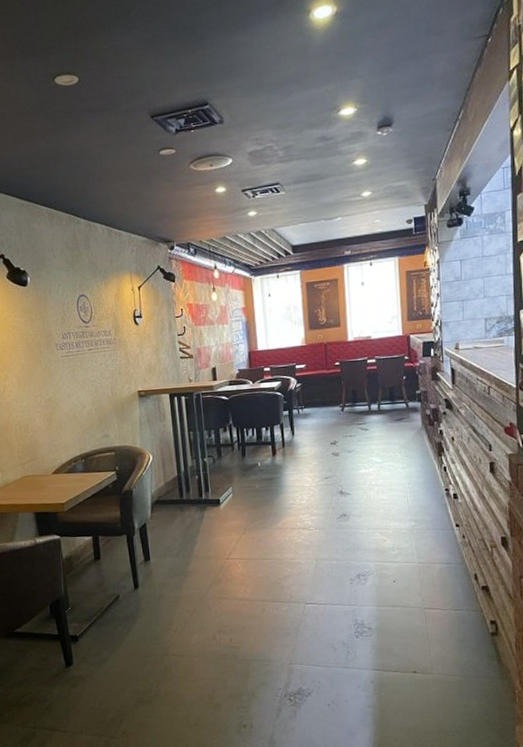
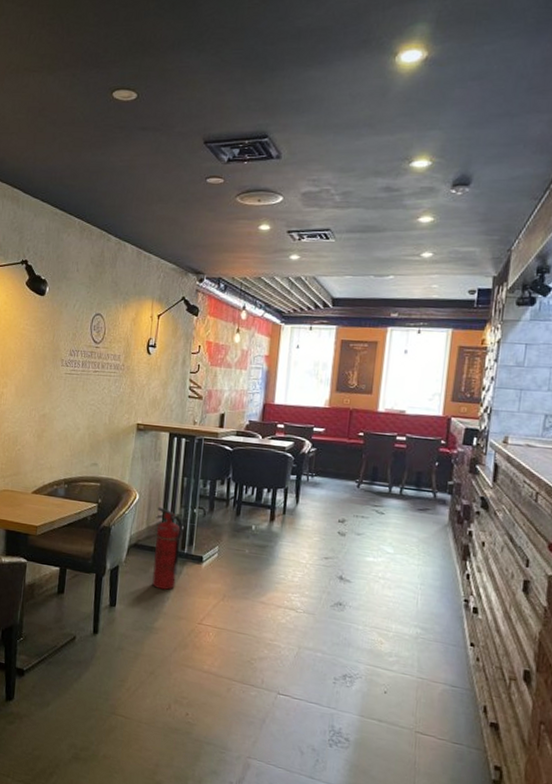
fire extinguisher: none [171,462,200,536] -> present [152,506,183,590]

